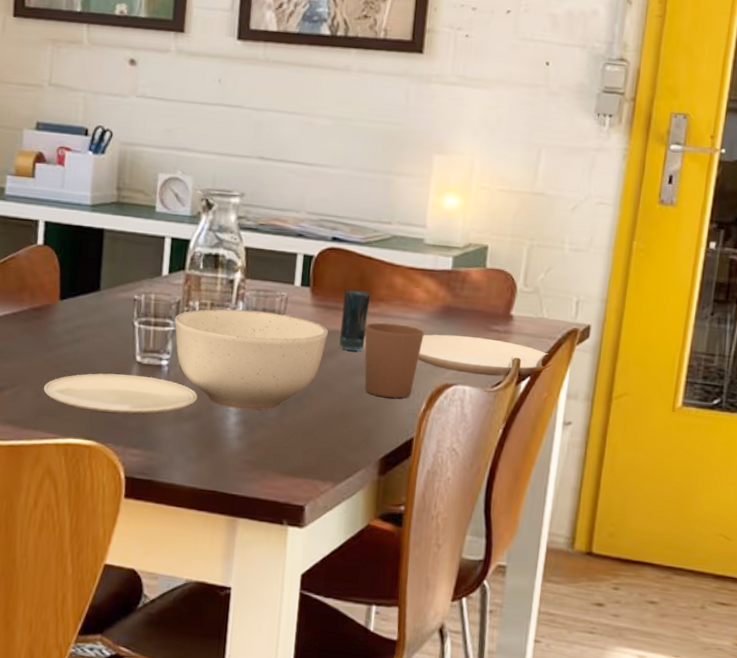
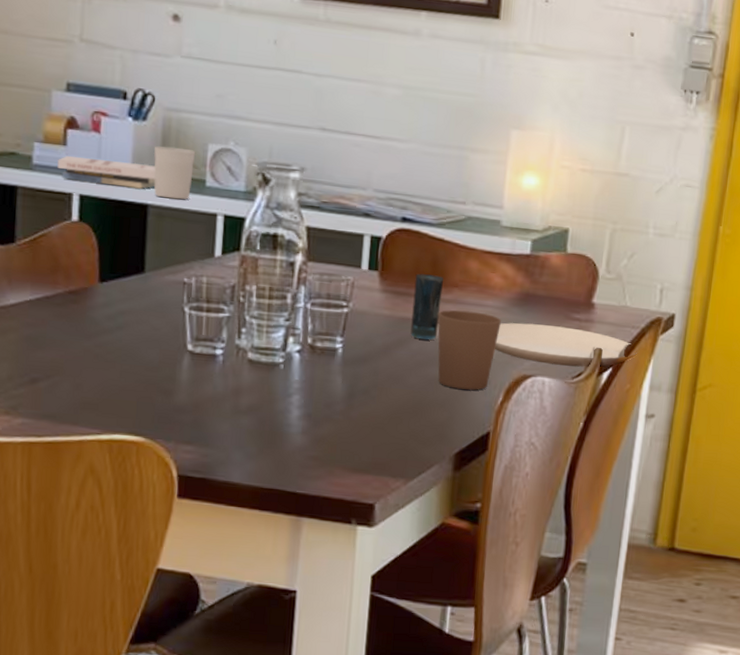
books: none [26,186,112,215] -> present [57,155,156,189]
plate: present [43,373,198,415] -> none [83,363,257,408]
candle holder: none [110,176,147,224] -> present [154,146,195,200]
bowl: present [174,308,328,410] -> none [229,293,398,403]

